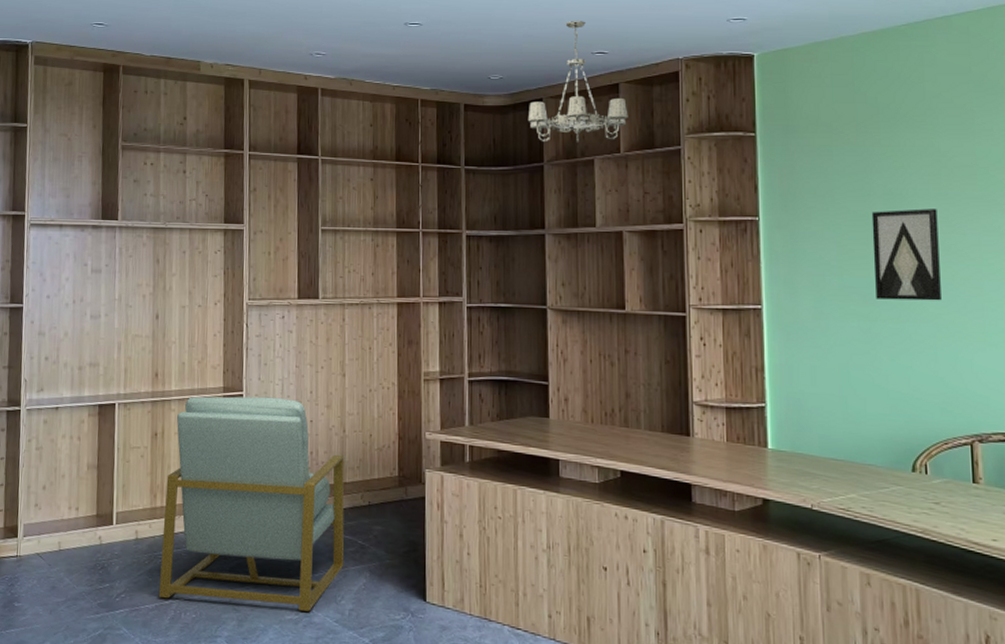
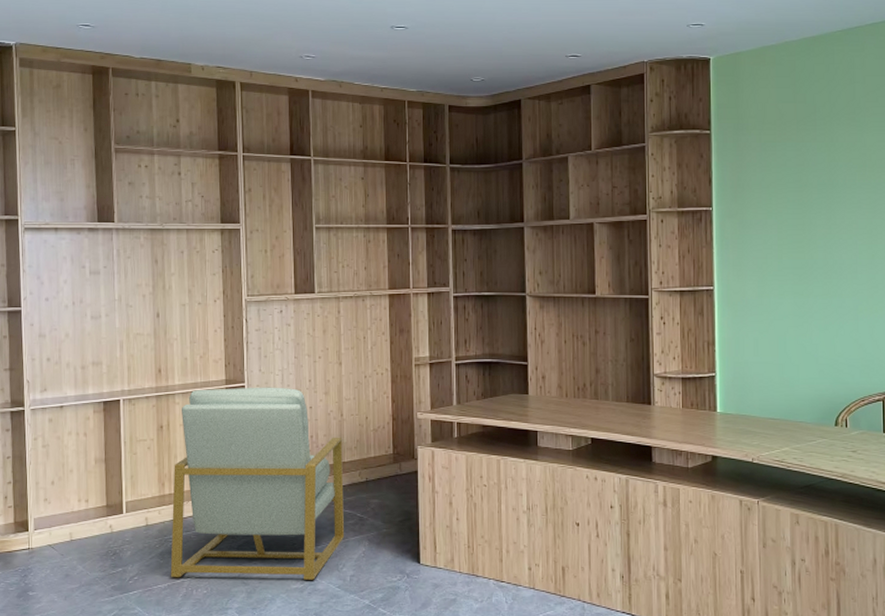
chandelier: present [527,21,628,143] -> none [507,25,599,141]
wall art: present [871,209,941,301] -> none [807,197,863,278]

